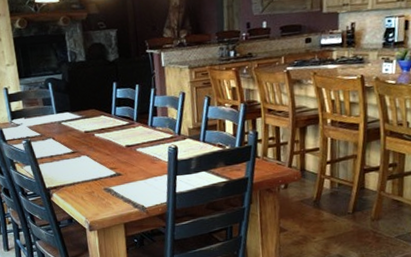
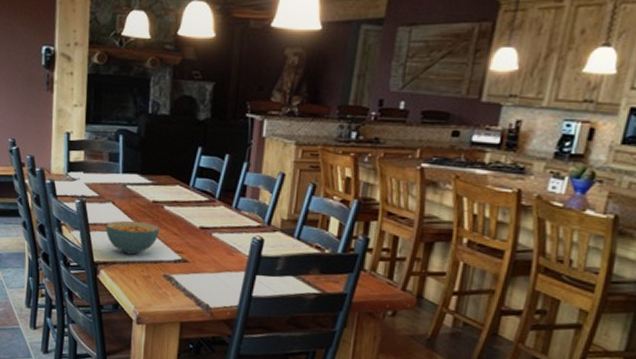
cereal bowl: none [50,149,95,178] -> present [105,220,160,255]

